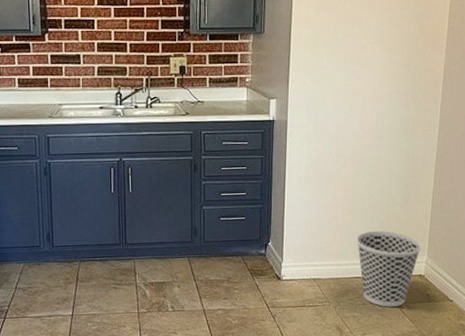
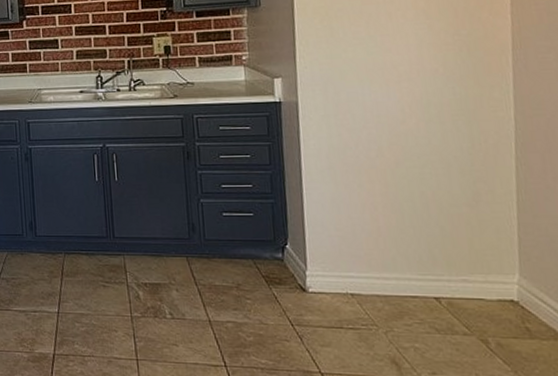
wastebasket: present [356,230,422,307] -> none [406,237,509,341]

